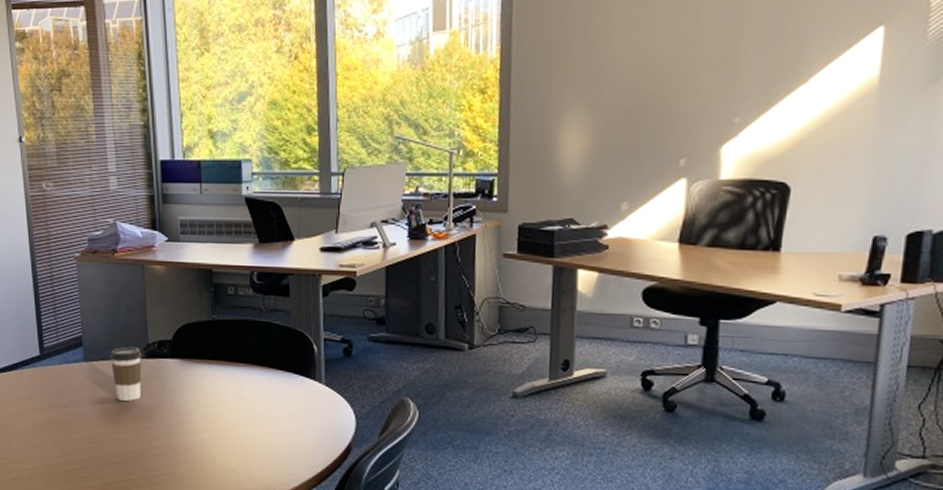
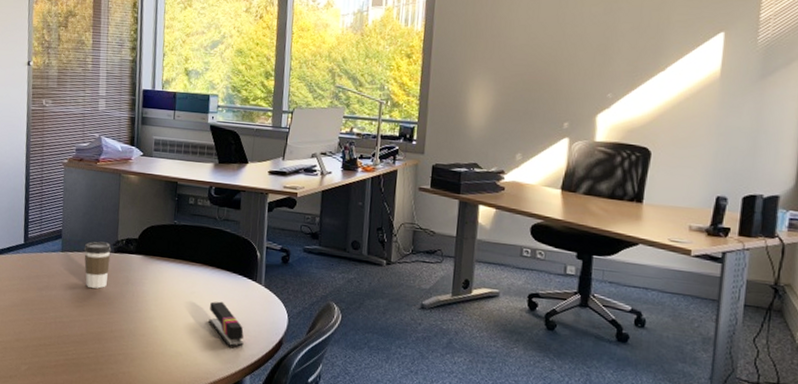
stapler: none [263,405,306,457] -> present [208,301,244,347]

